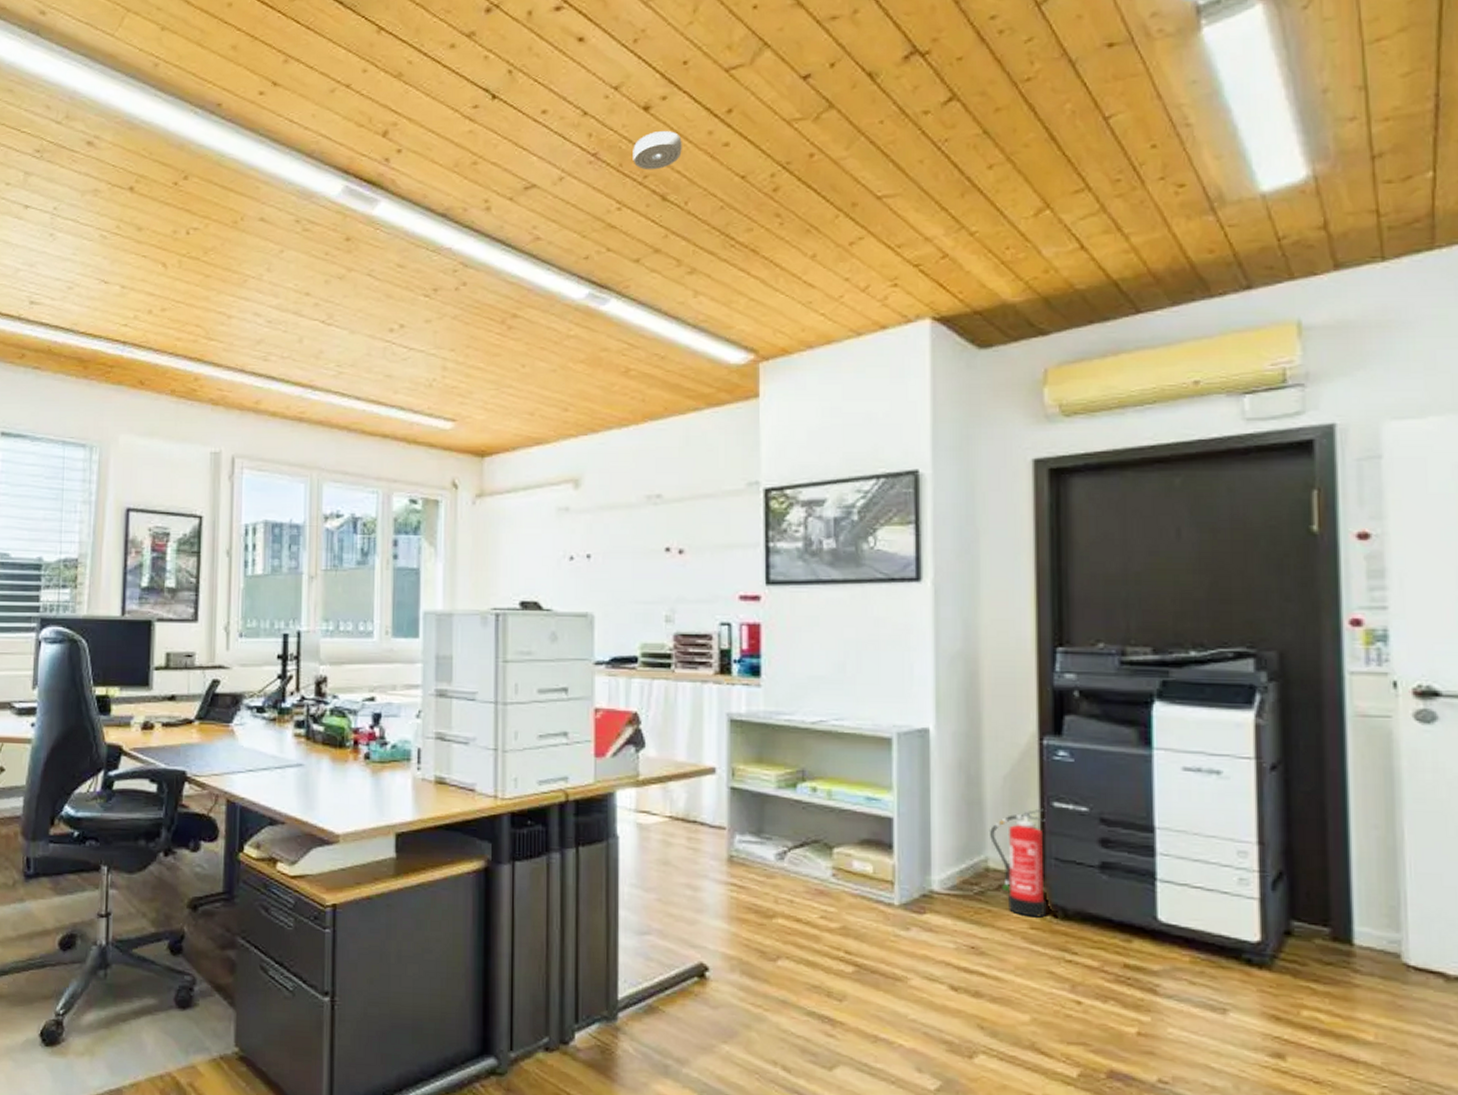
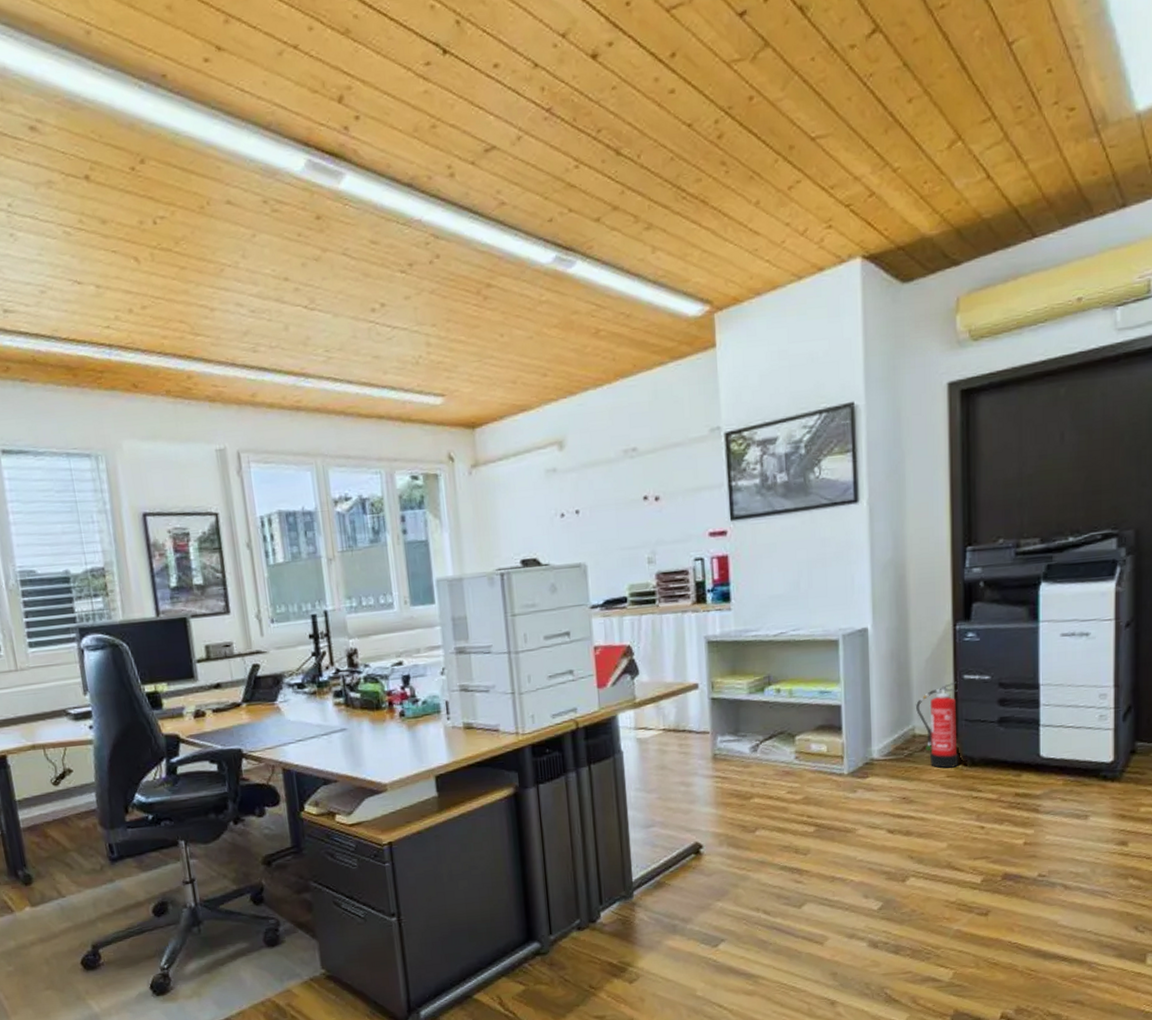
smoke detector: present [633,131,682,170] -> none [585,80,631,124]

